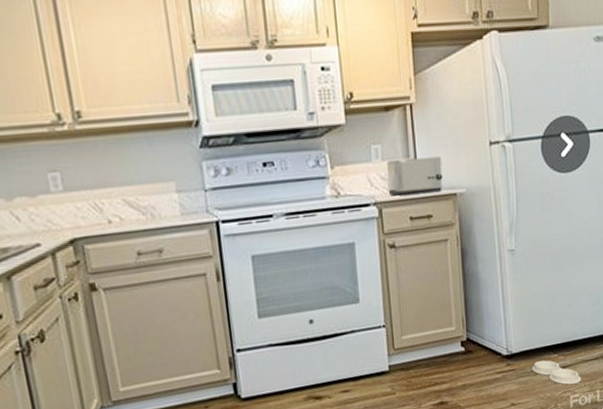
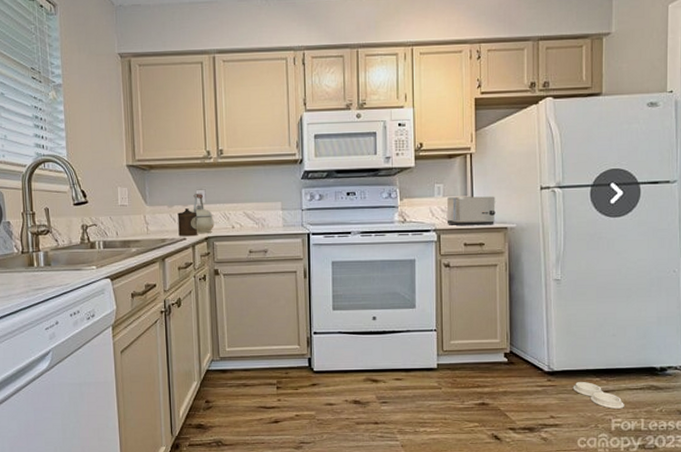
canister: none [22,200,57,243] -> present [177,208,197,237]
kettle: none [40,176,82,236] -> present [189,193,214,234]

